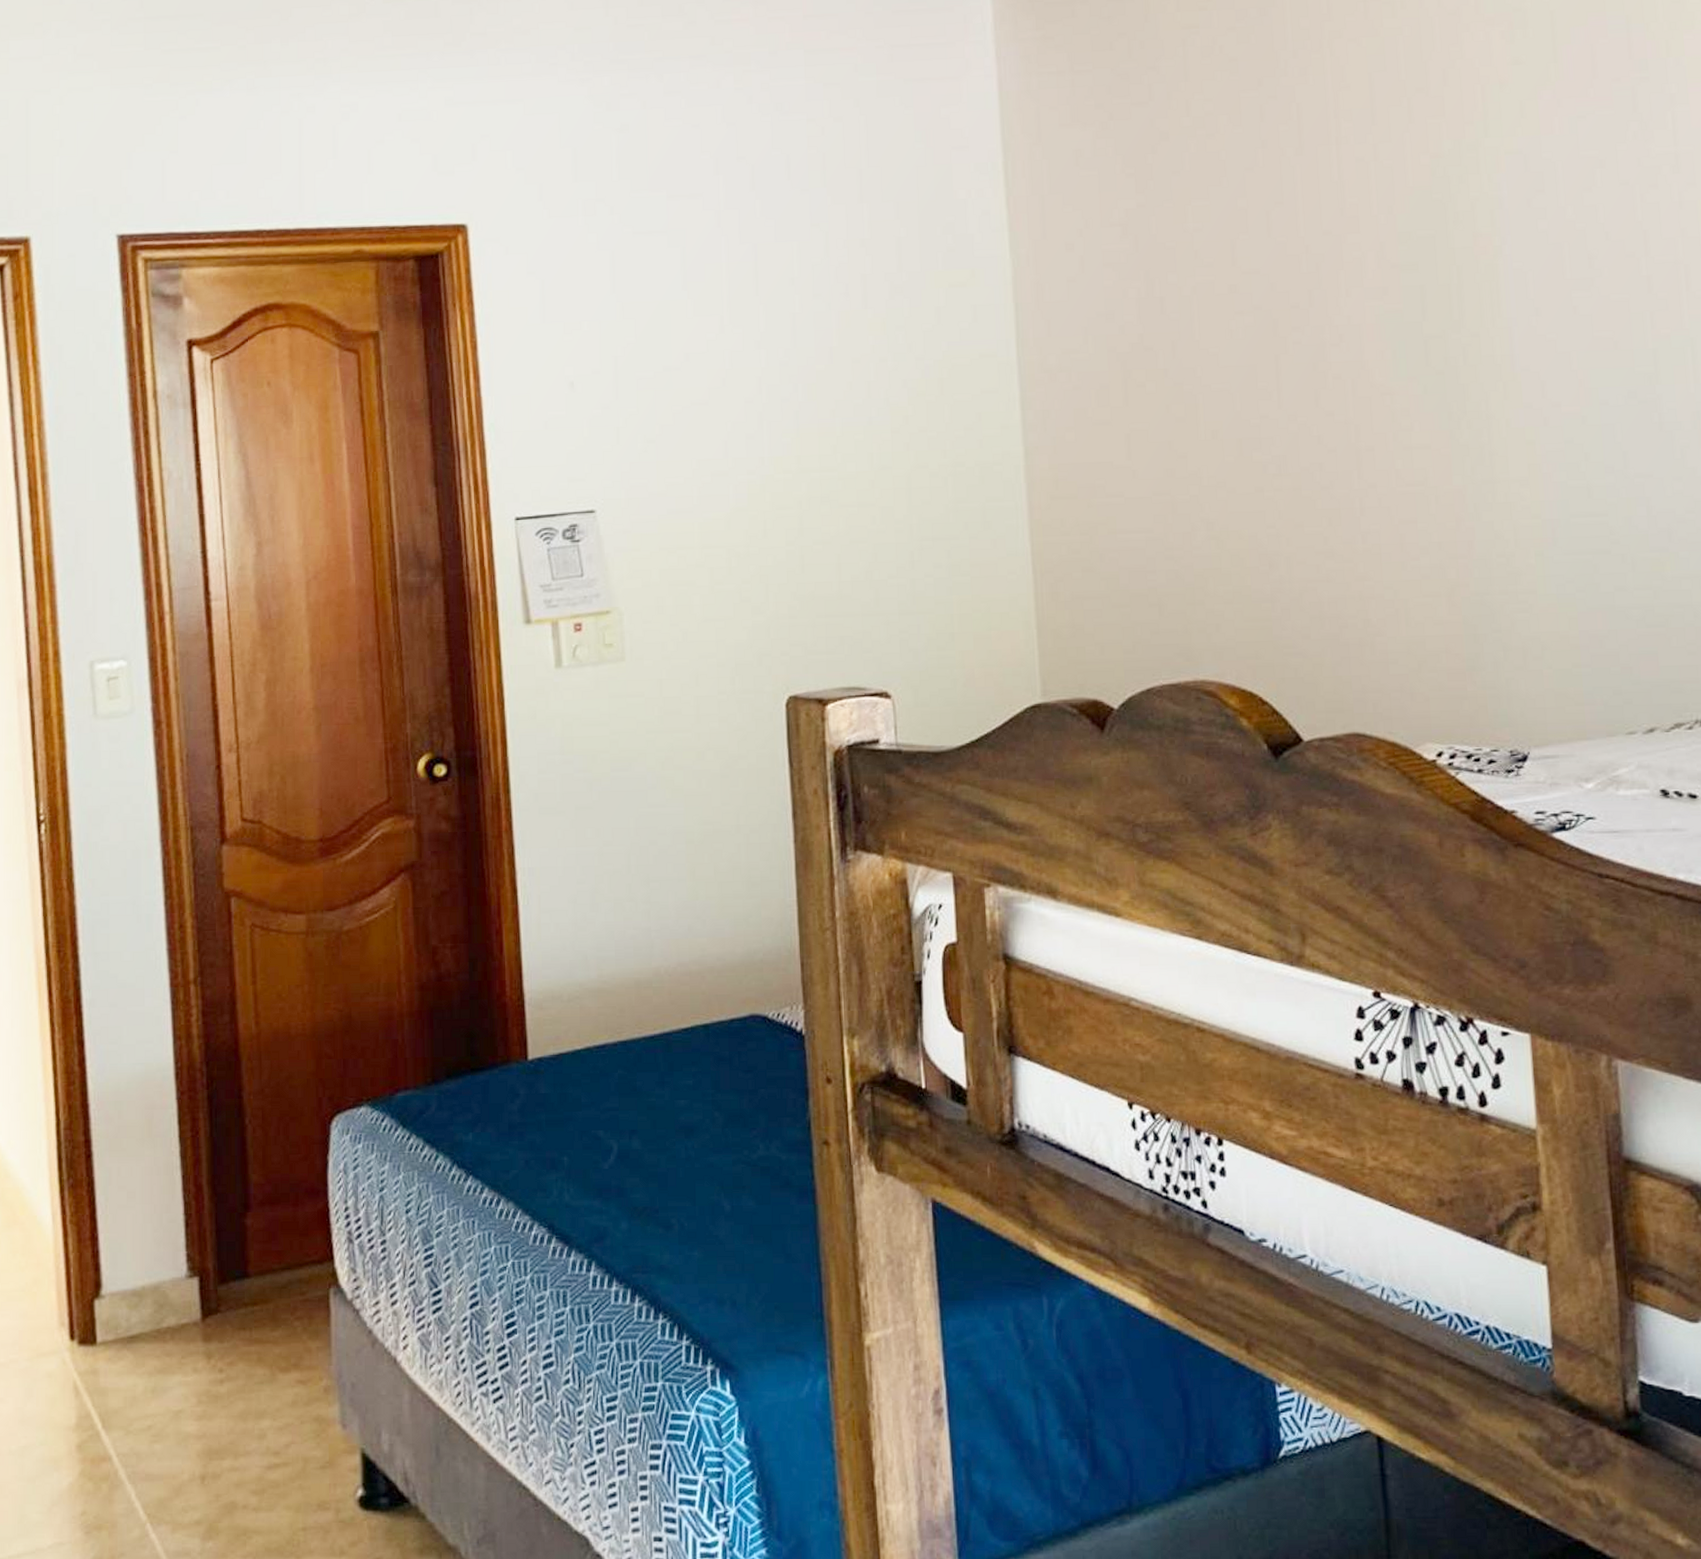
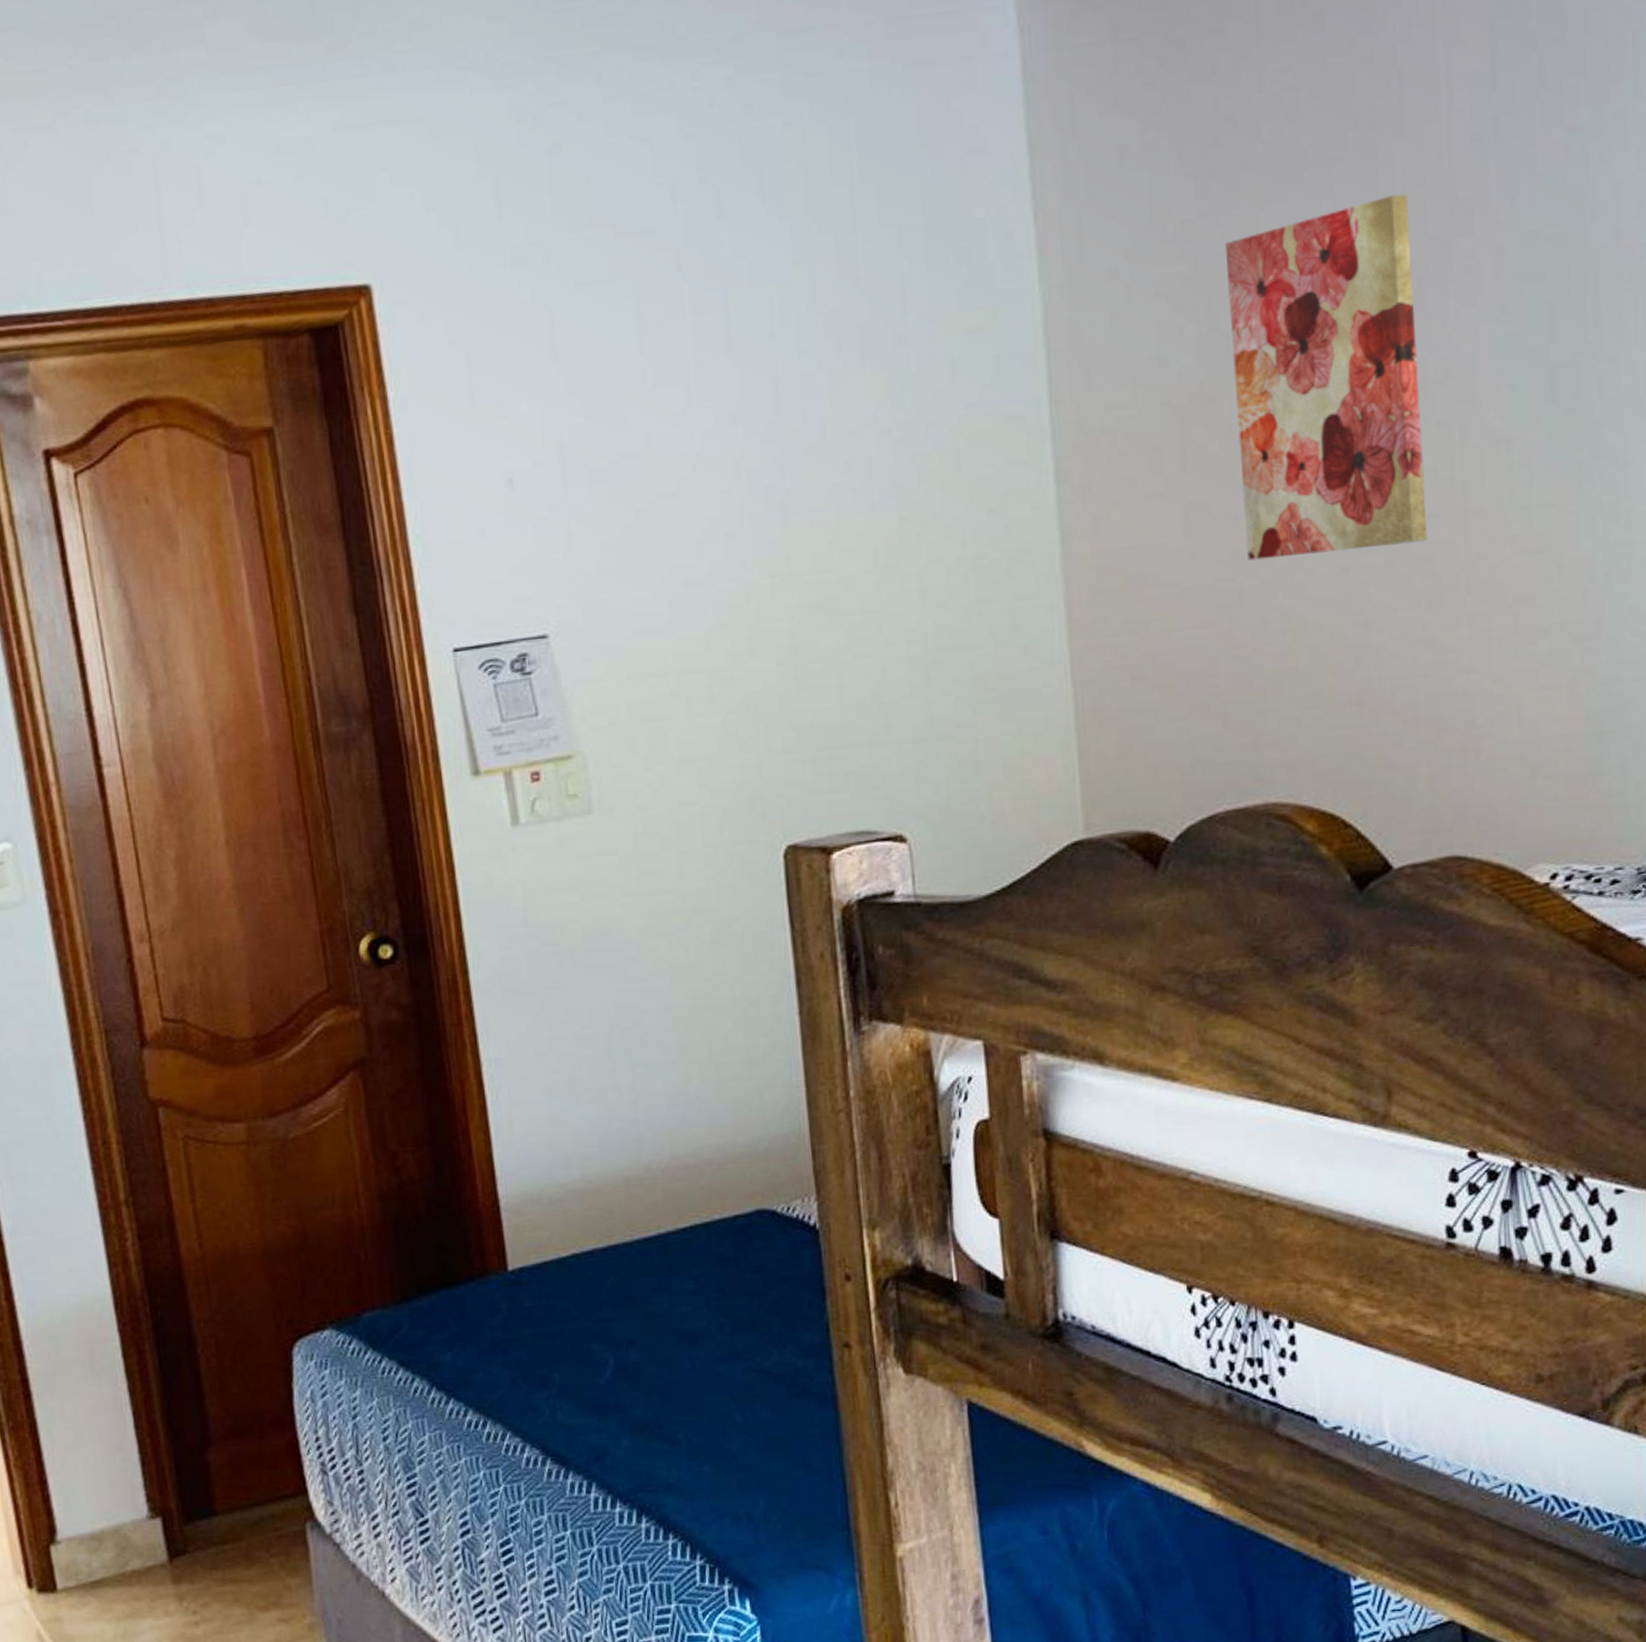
wall art: none [1159,198,1328,479] -> present [1224,193,1428,561]

